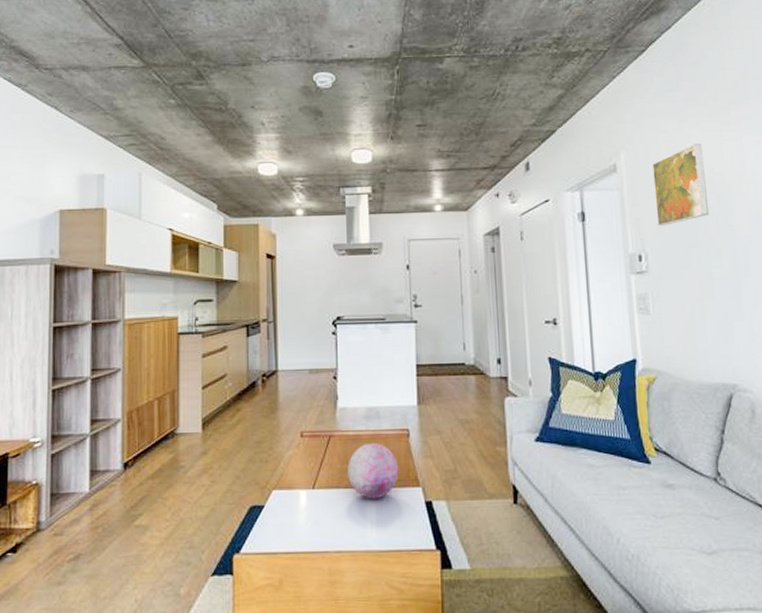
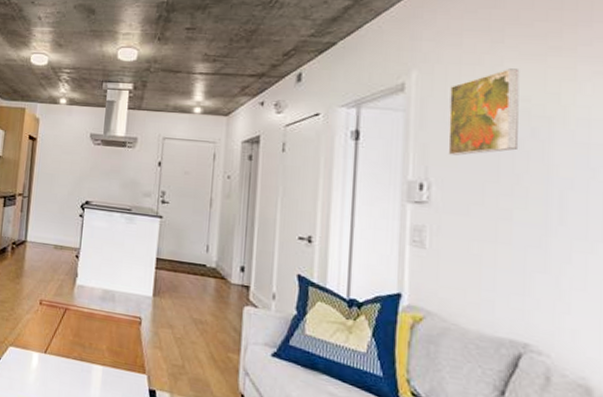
decorative orb: present [348,442,399,499] -> none [78,322,127,376]

